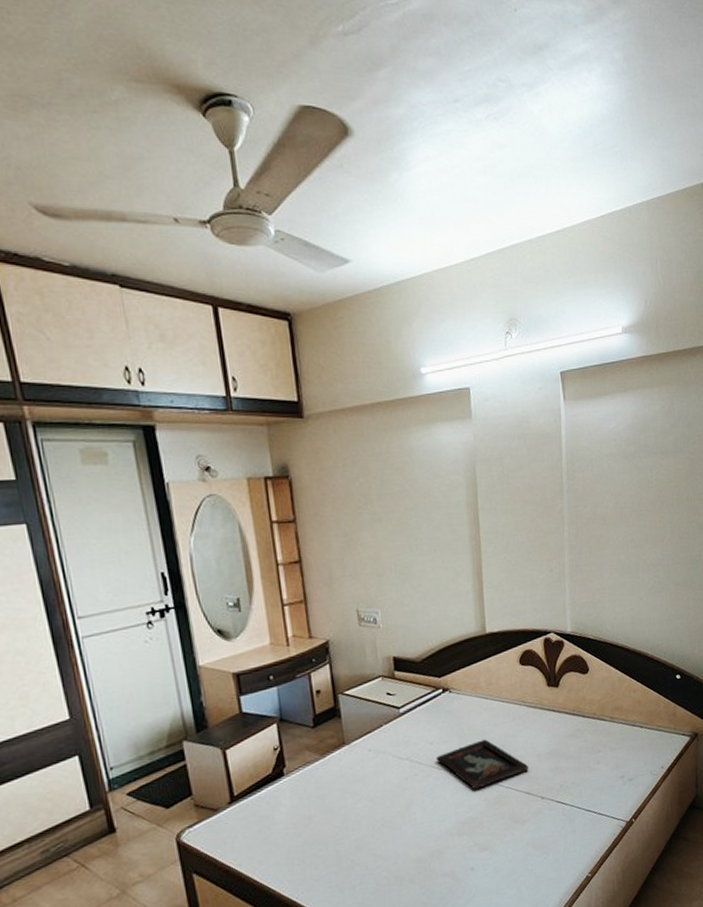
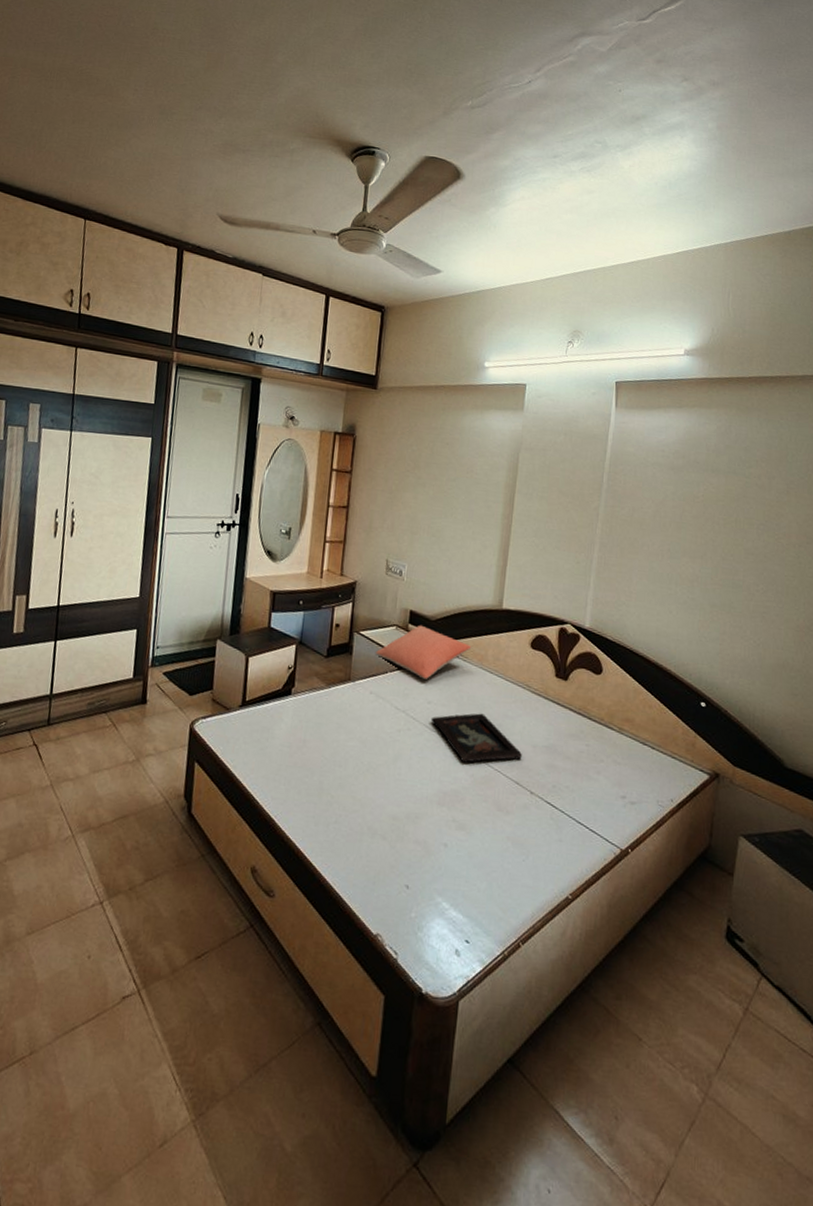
pillow: none [365,669,463,722] -> present [375,625,472,679]

